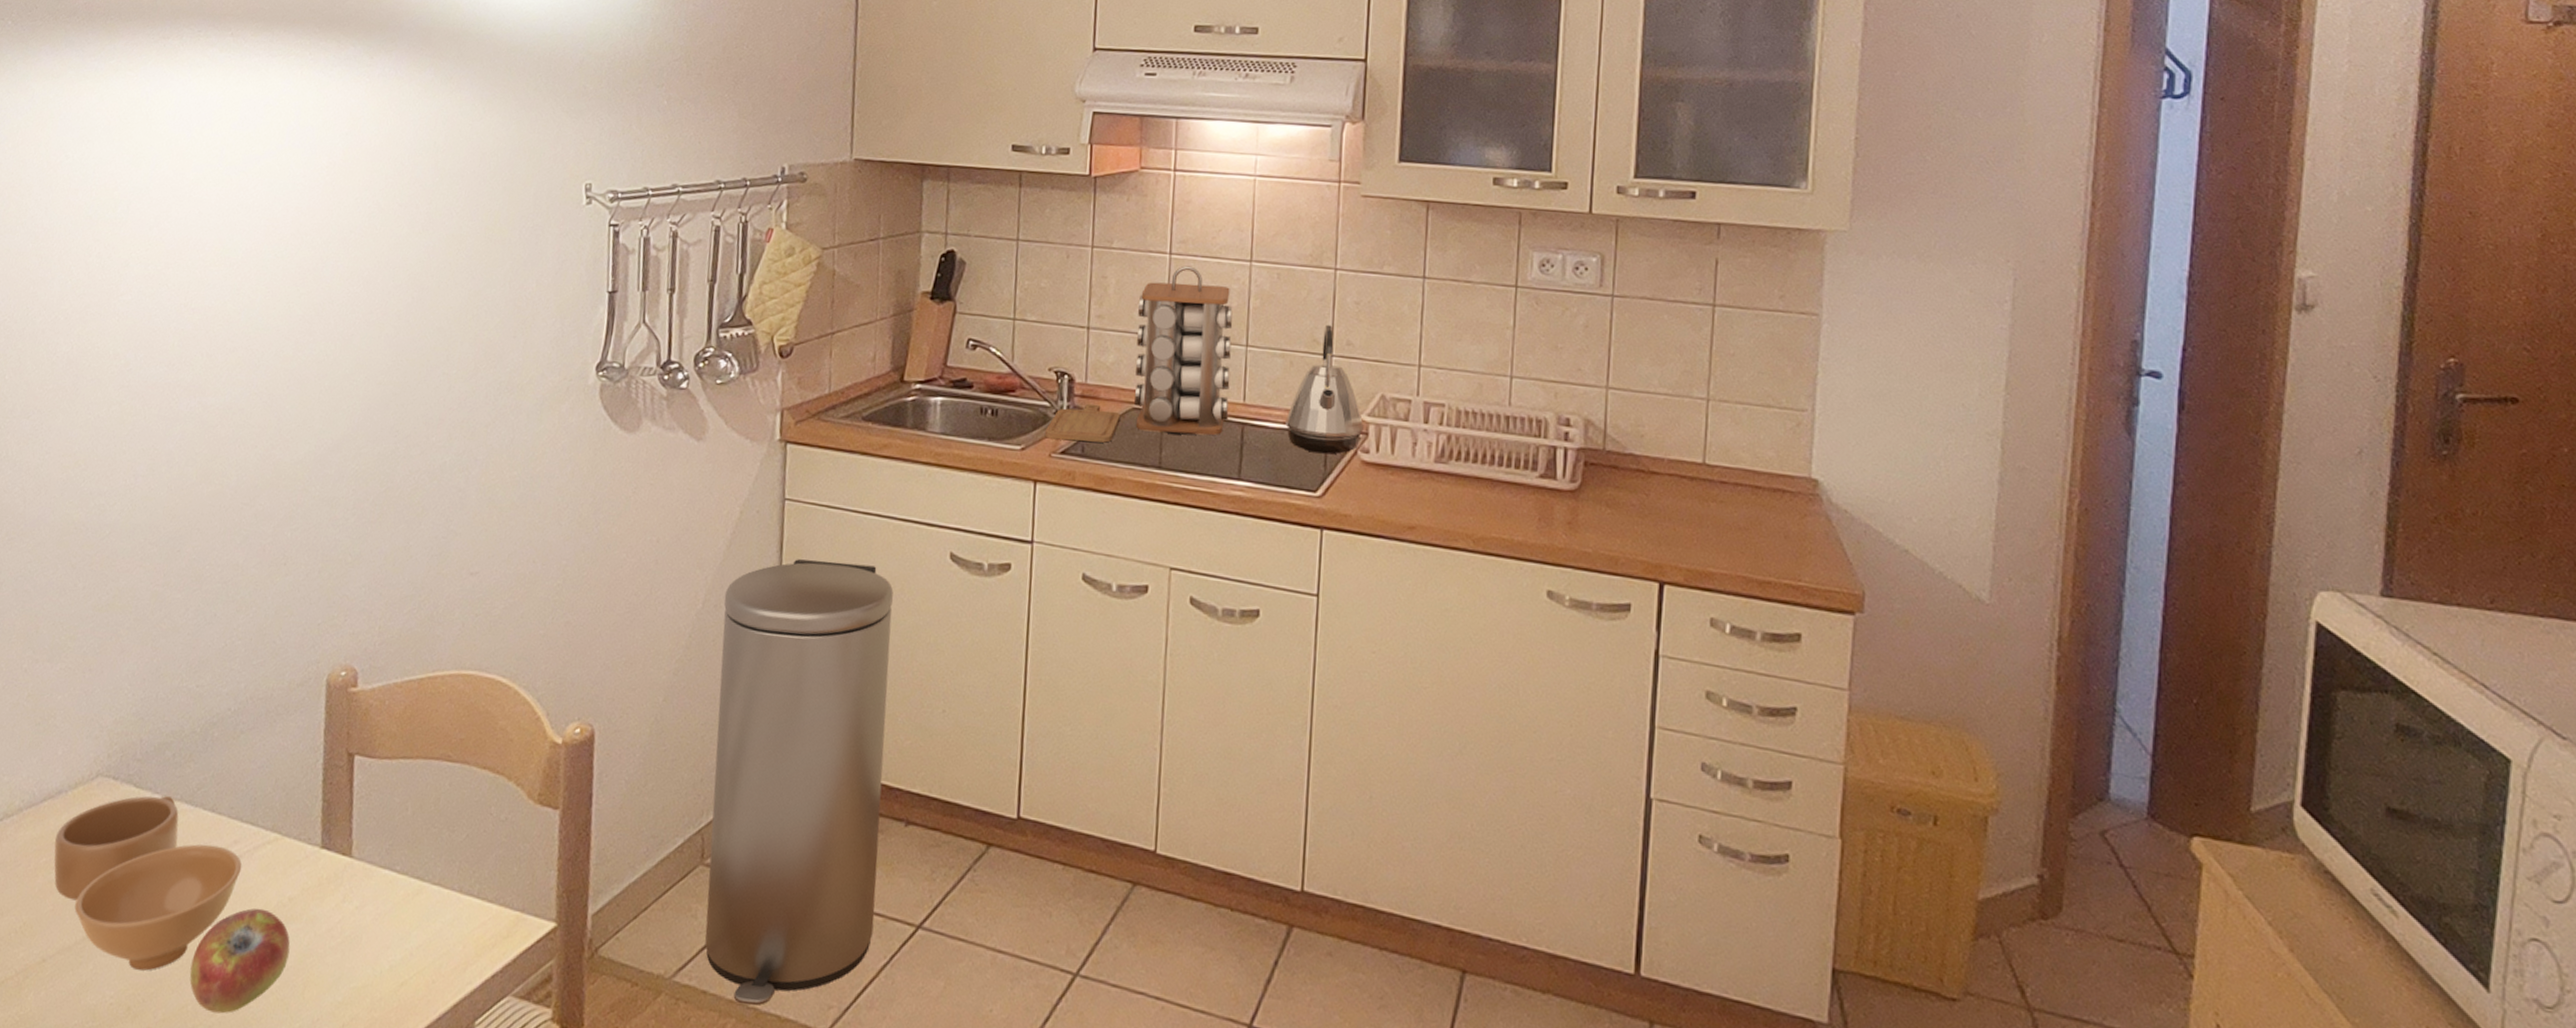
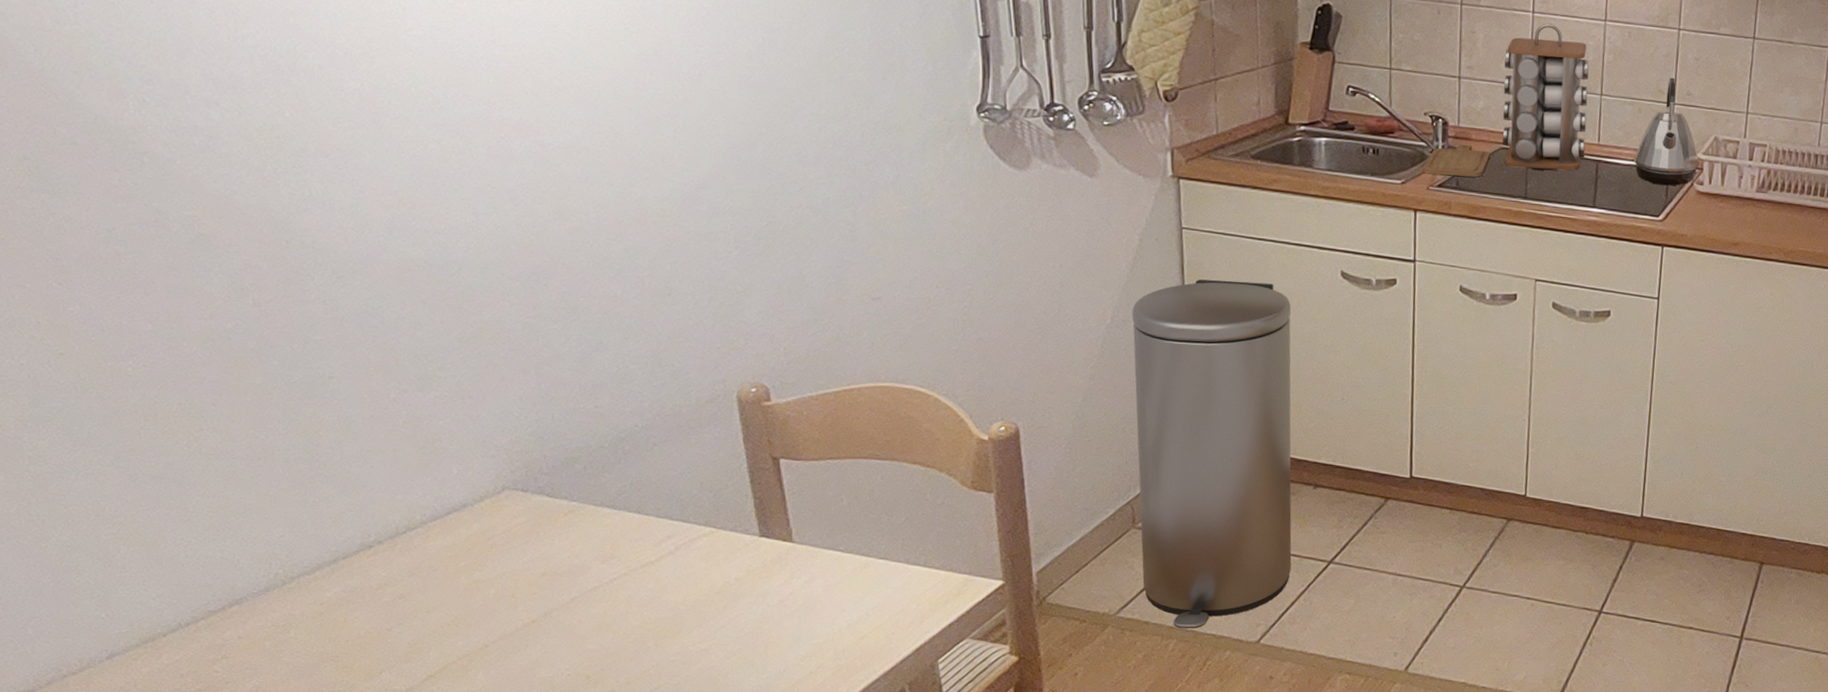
mug: present [54,795,179,901] -> none [471,502,607,595]
bowl: present [74,844,242,971] -> none [508,540,681,646]
fruit: present [189,908,290,1014] -> none [645,589,745,674]

